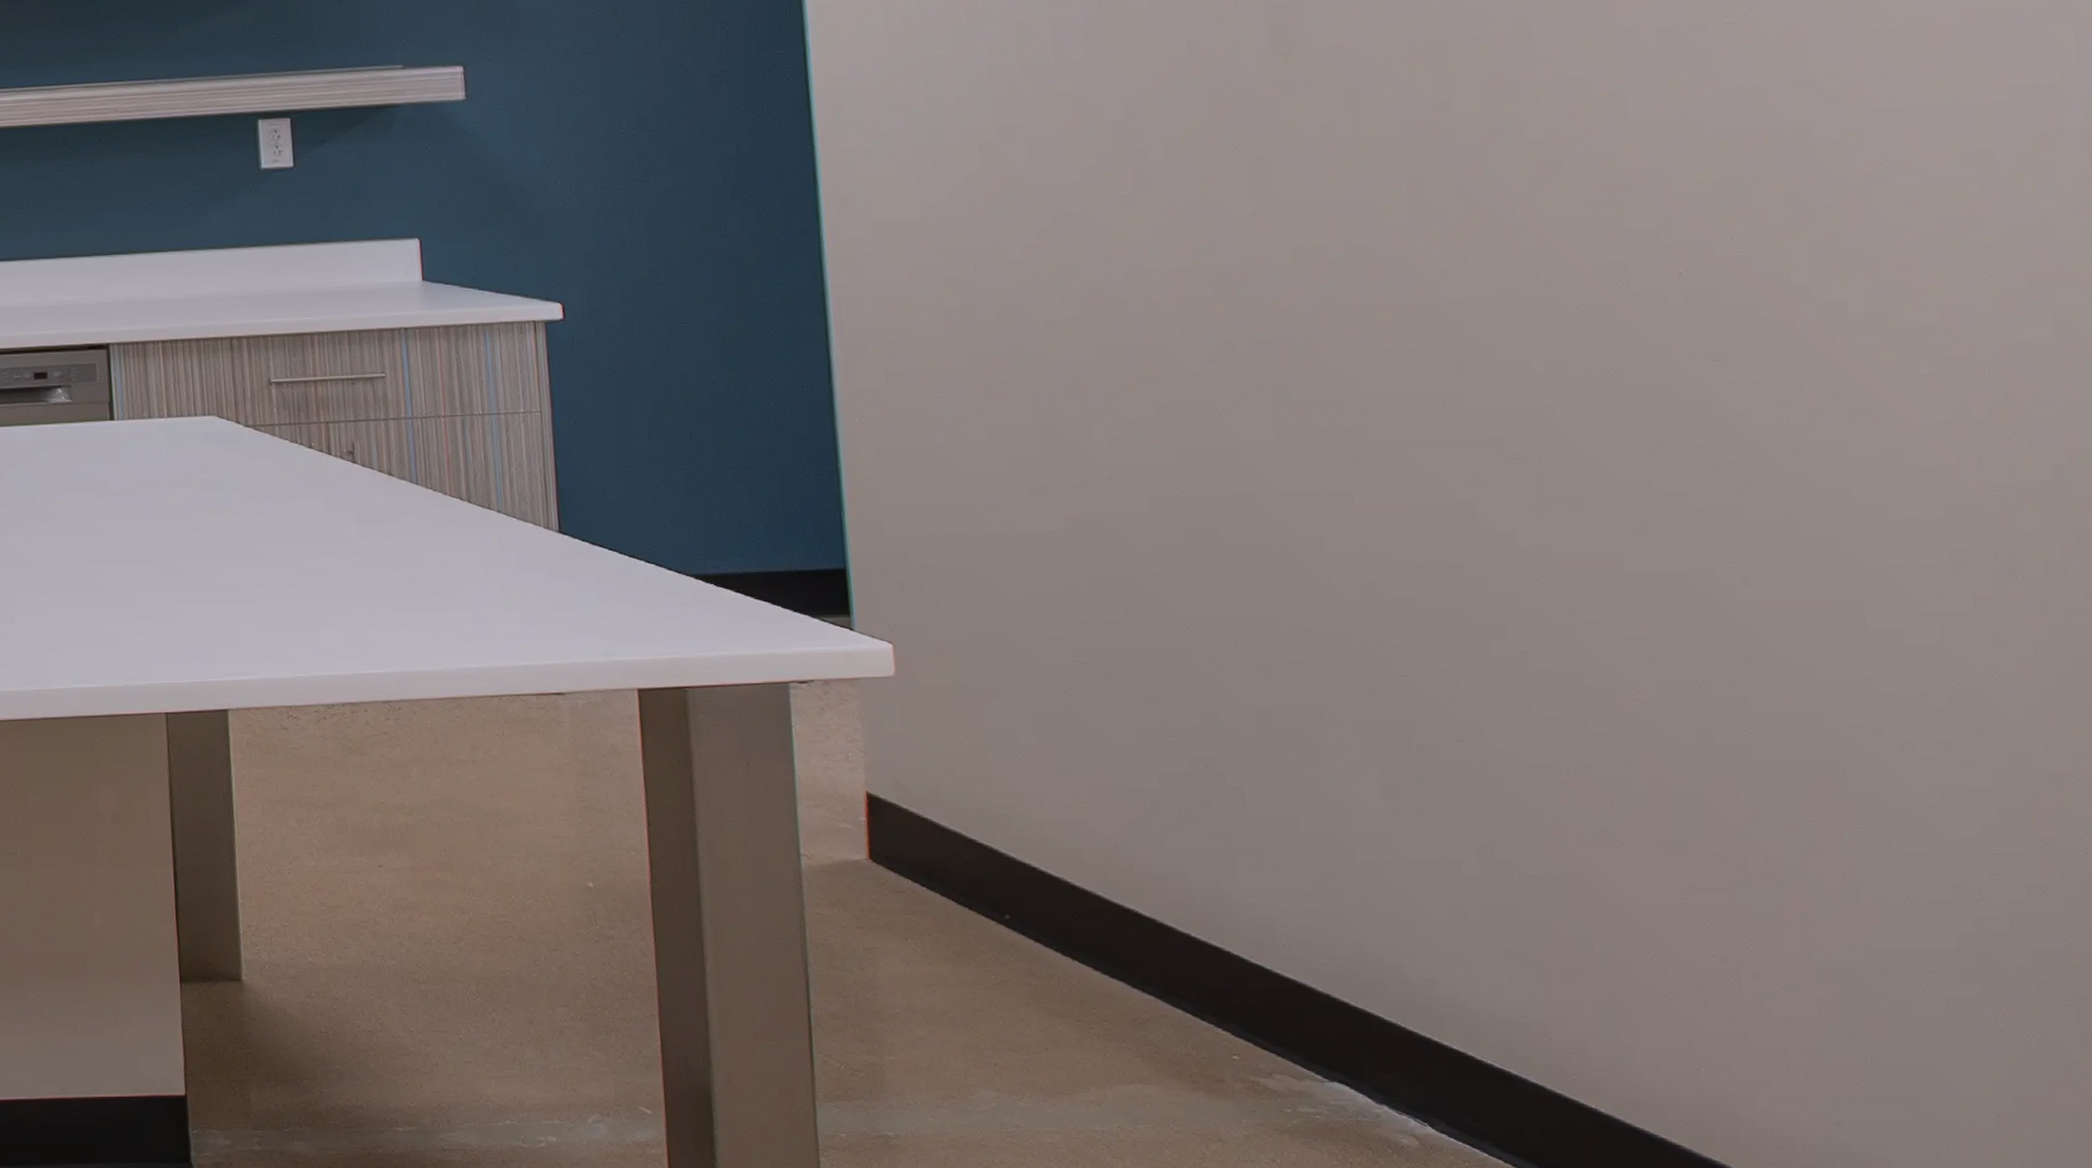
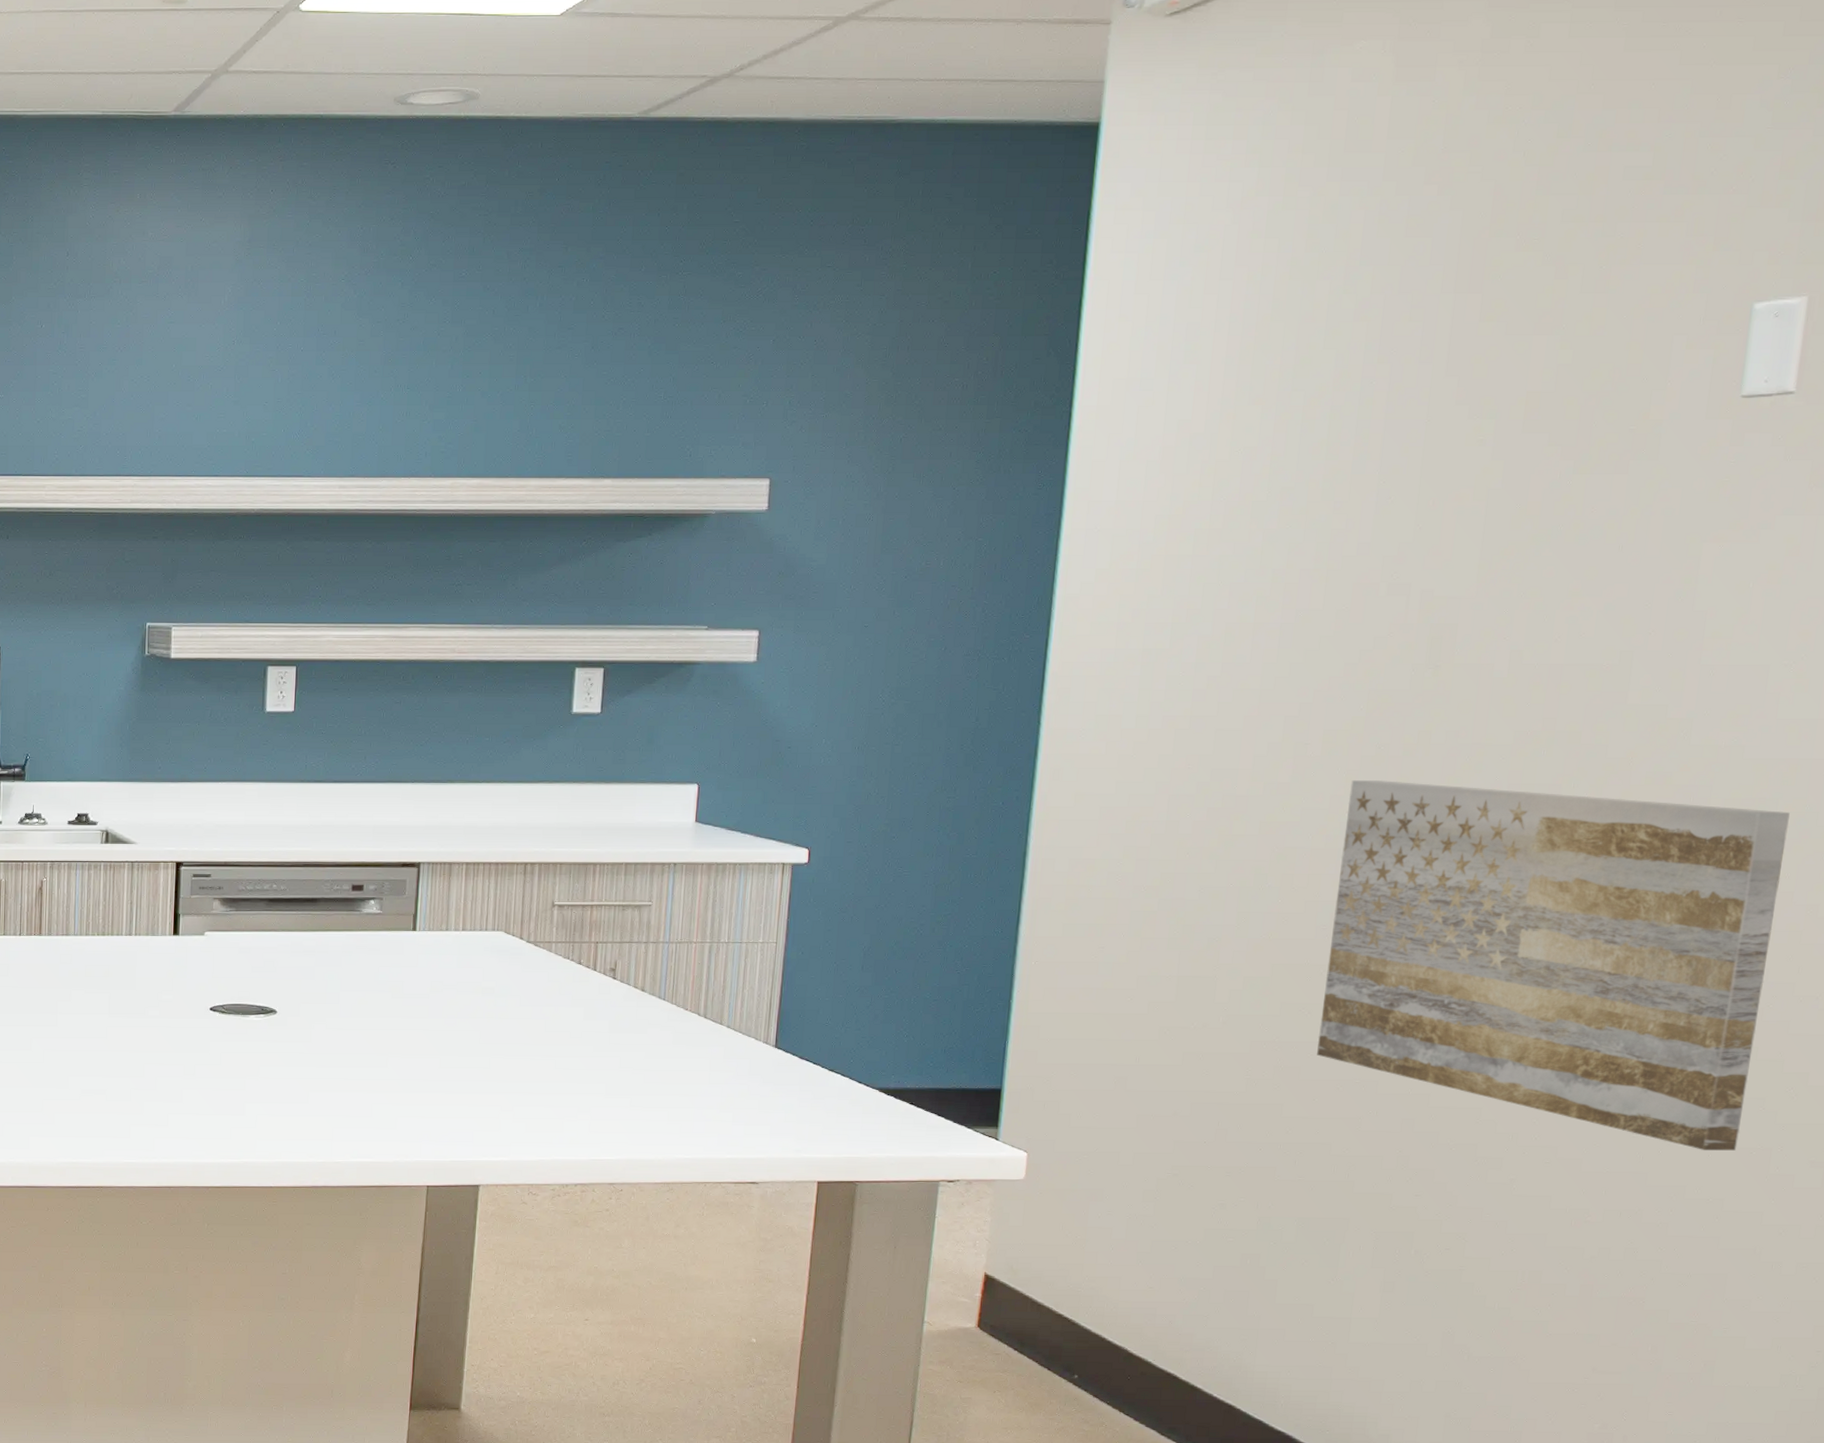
wall art: none [1209,185,1815,605] -> present [1317,780,1790,1151]

